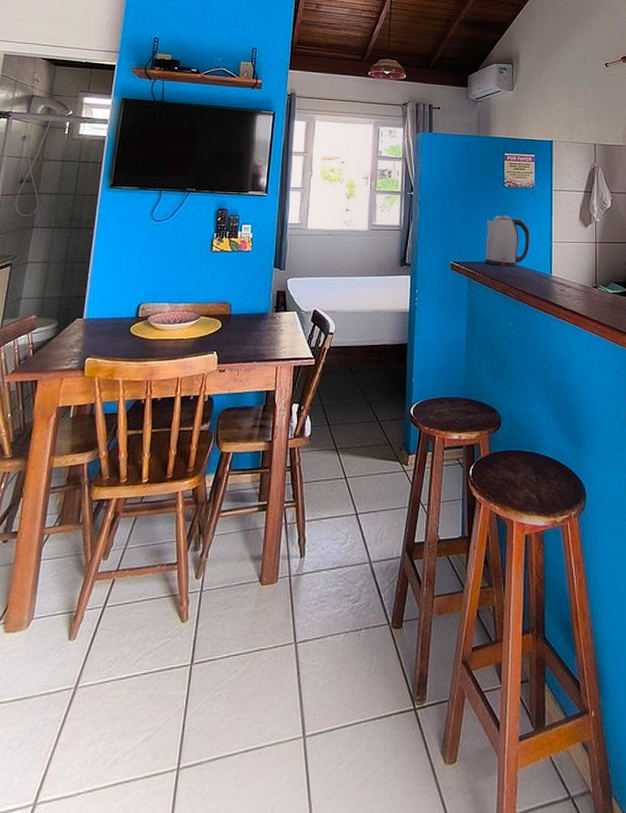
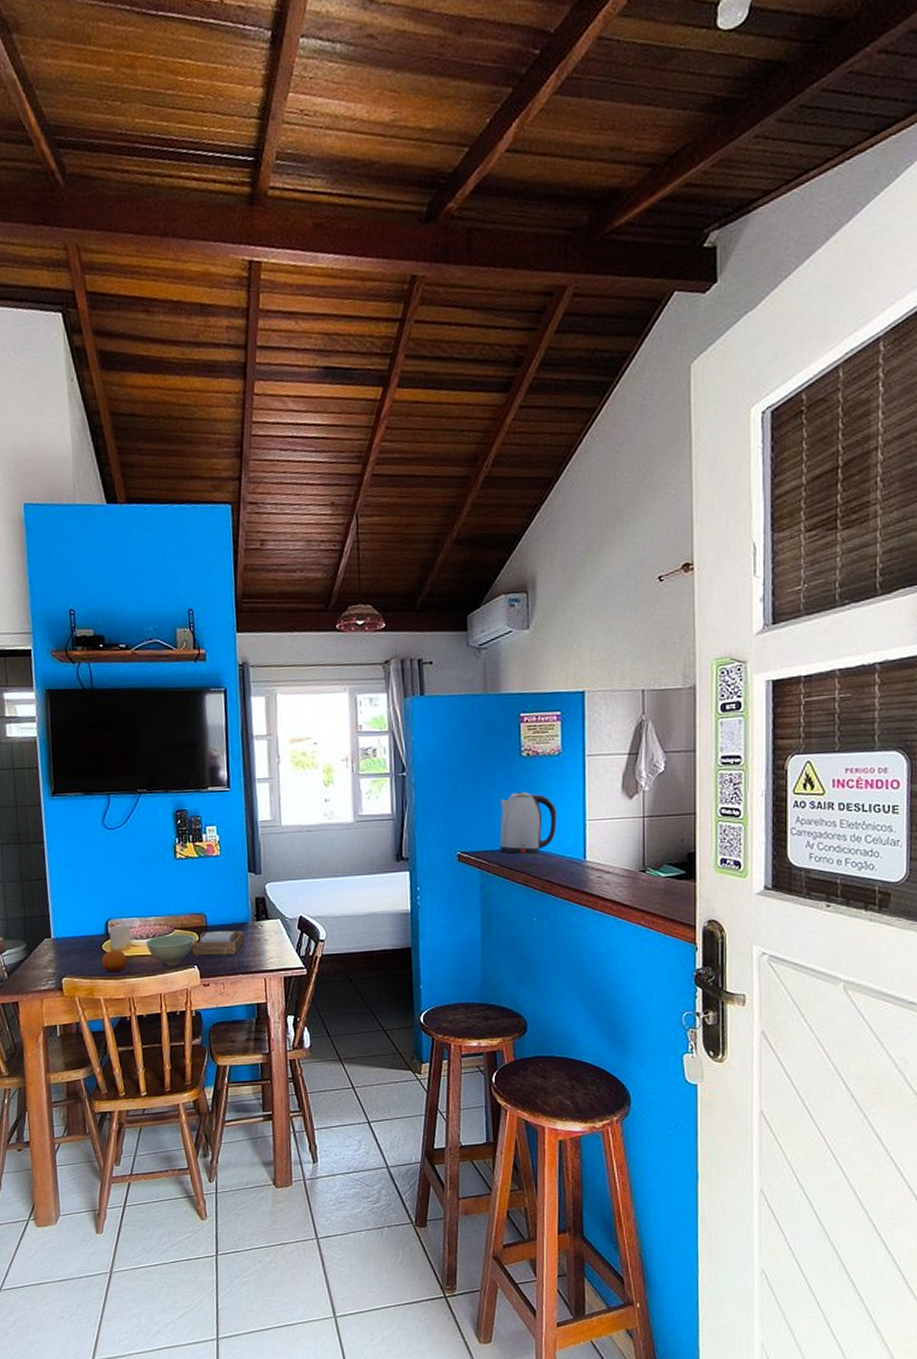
fruit: none [127,333,152,355] -> present [101,950,128,973]
cup: none [138,309,161,336] -> present [109,925,132,953]
bowl: none [172,321,218,351] -> present [145,934,195,967]
napkin holder: none [213,320,263,343] -> present [192,930,245,956]

